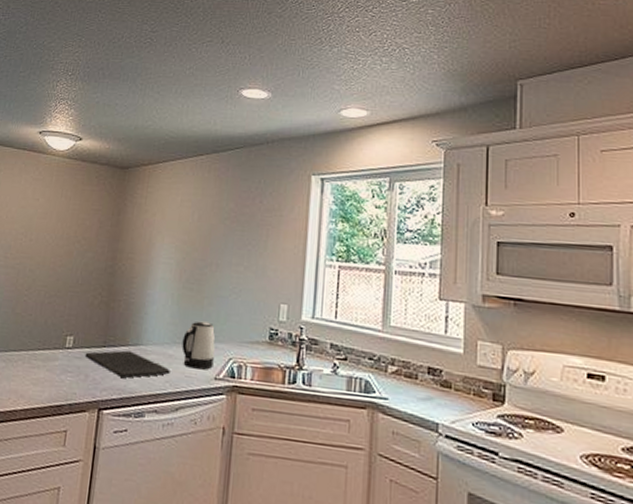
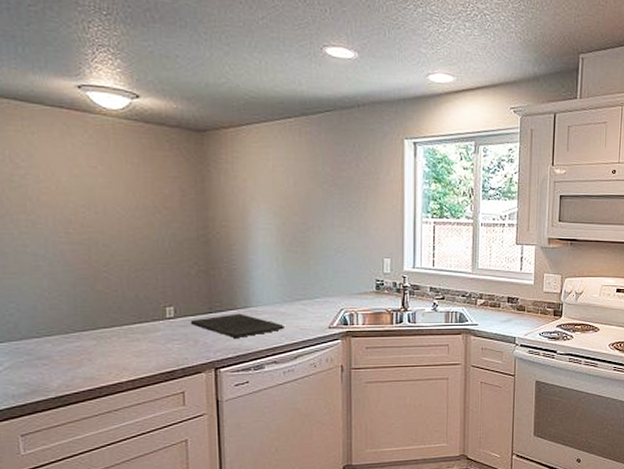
kettle: present [181,321,216,370] -> none [293,280,326,322]

